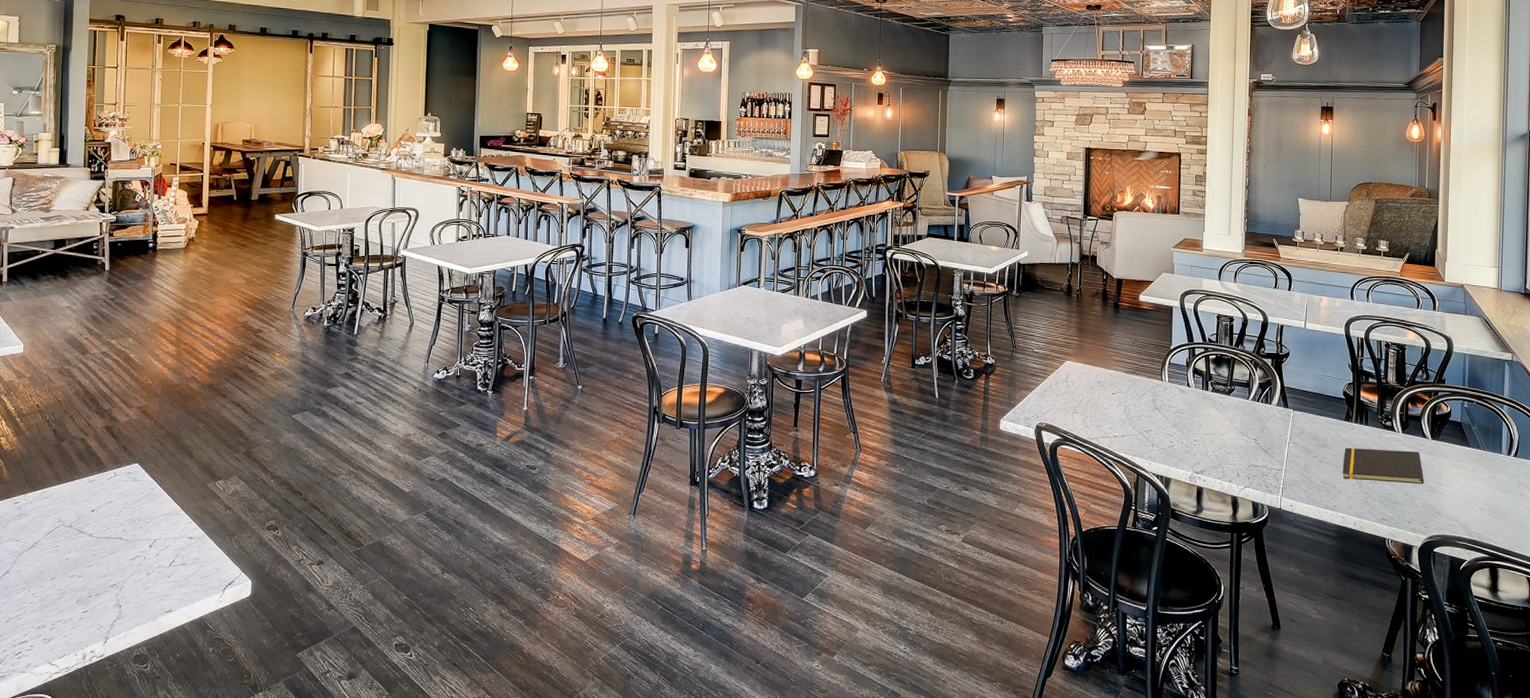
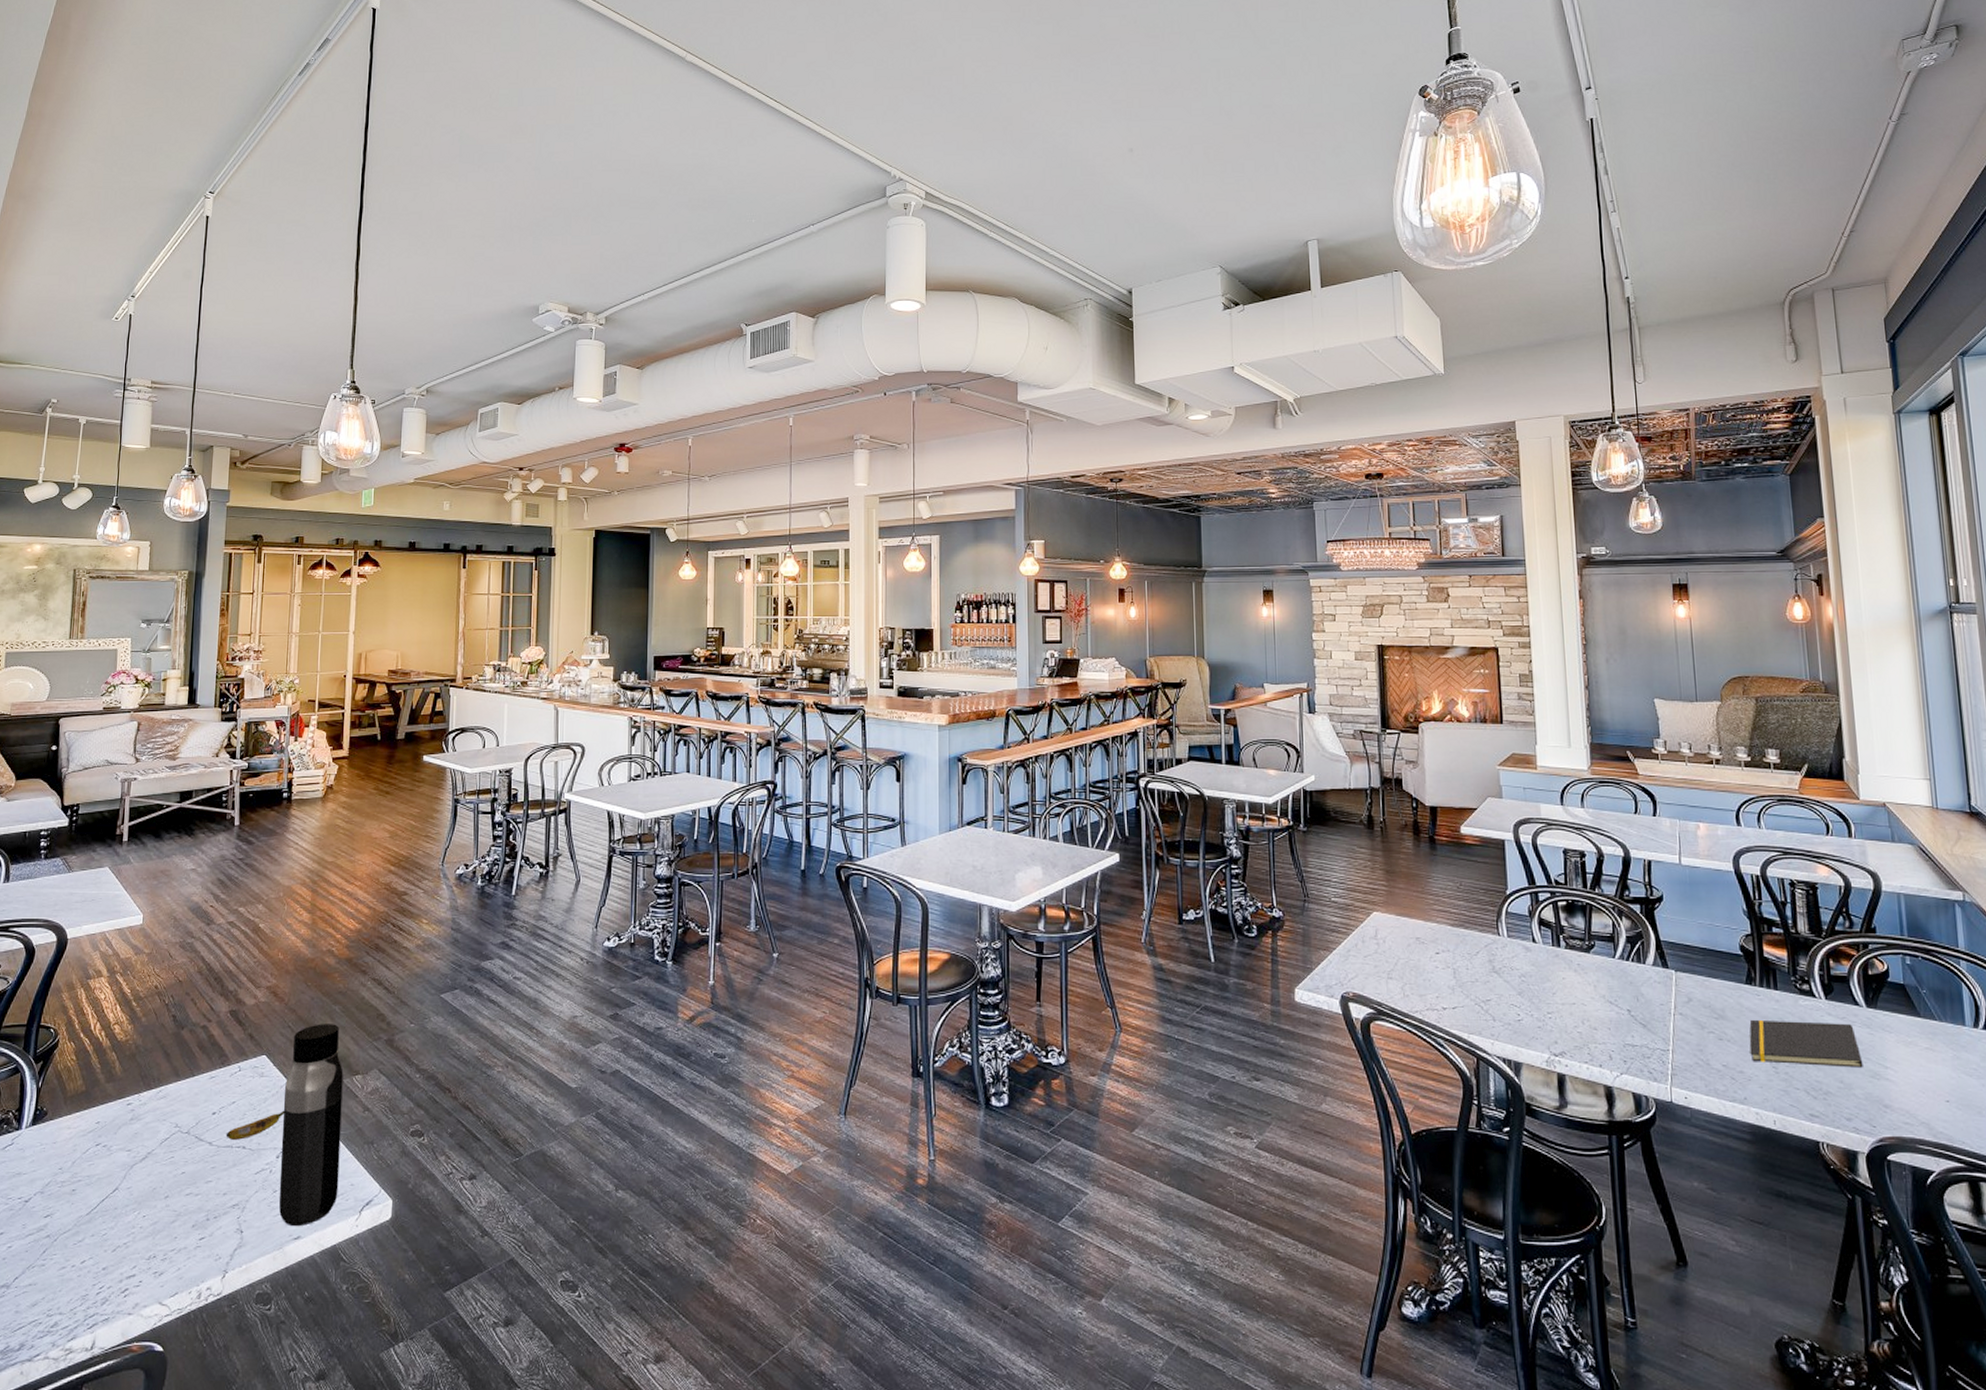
banana: none [104,508,155,533] -> present [226,1110,284,1141]
water bottle: none [152,438,207,602] -> present [278,1024,344,1227]

